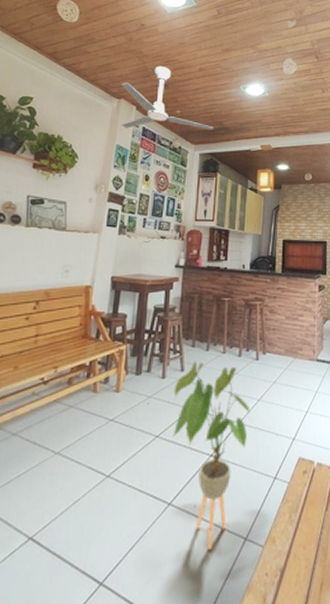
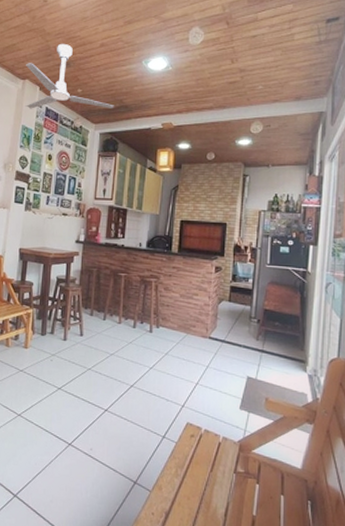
house plant: present [172,362,249,551] -> none [72,329,142,487]

